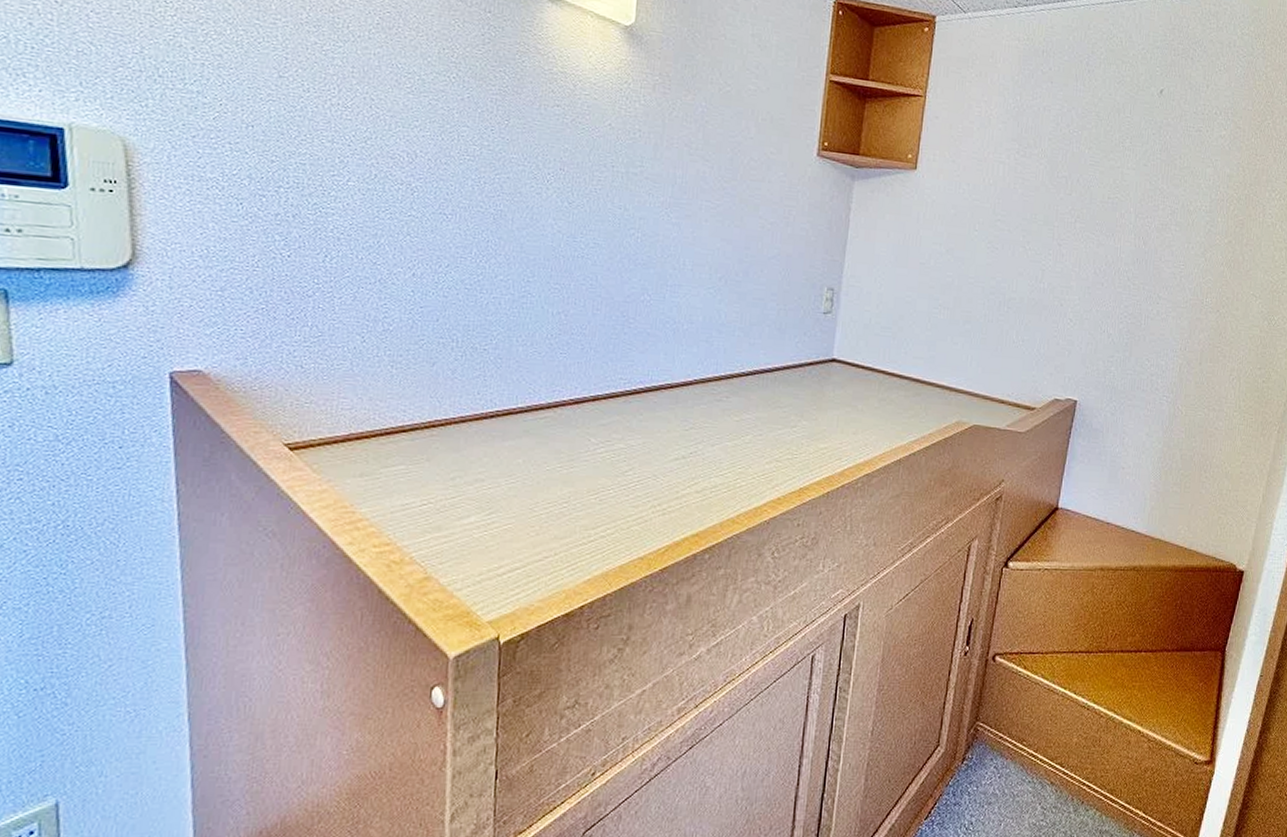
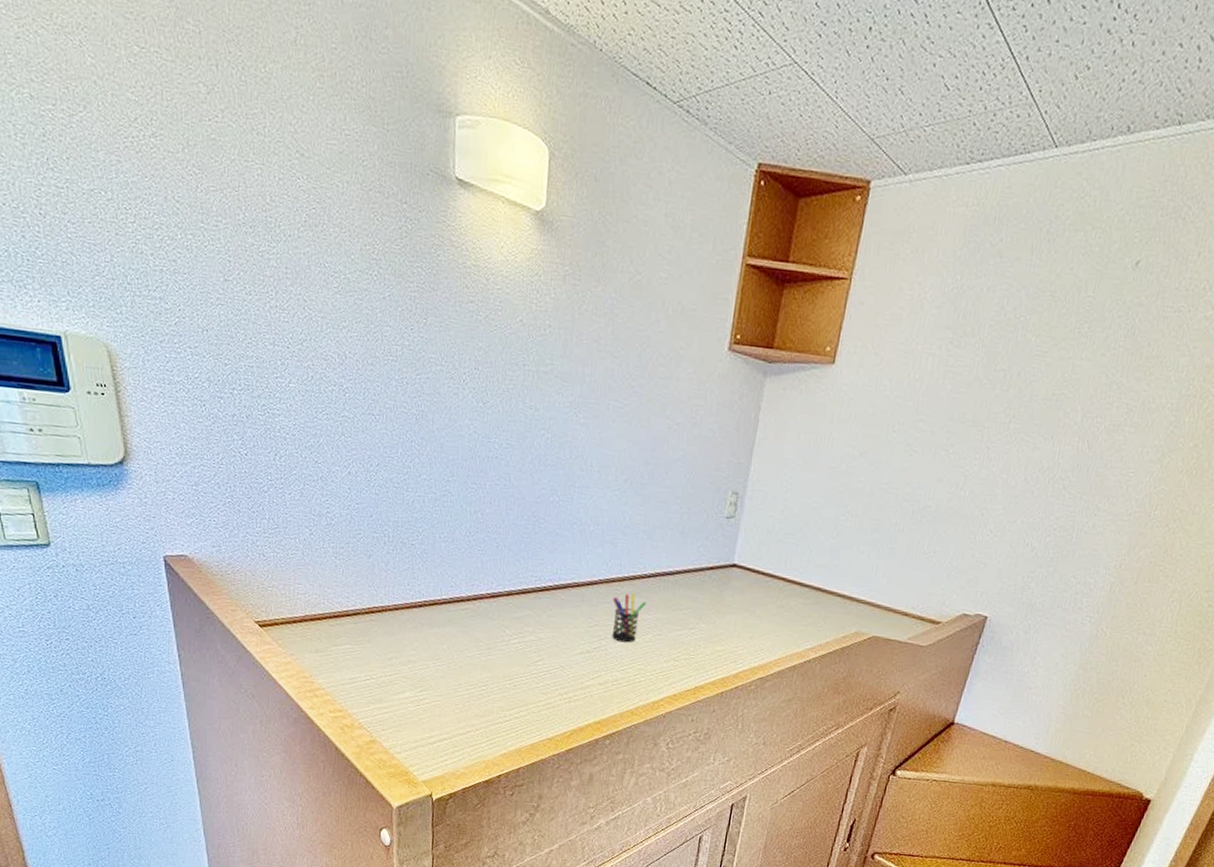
pen holder: none [709,392,746,446] -> present [611,593,647,643]

